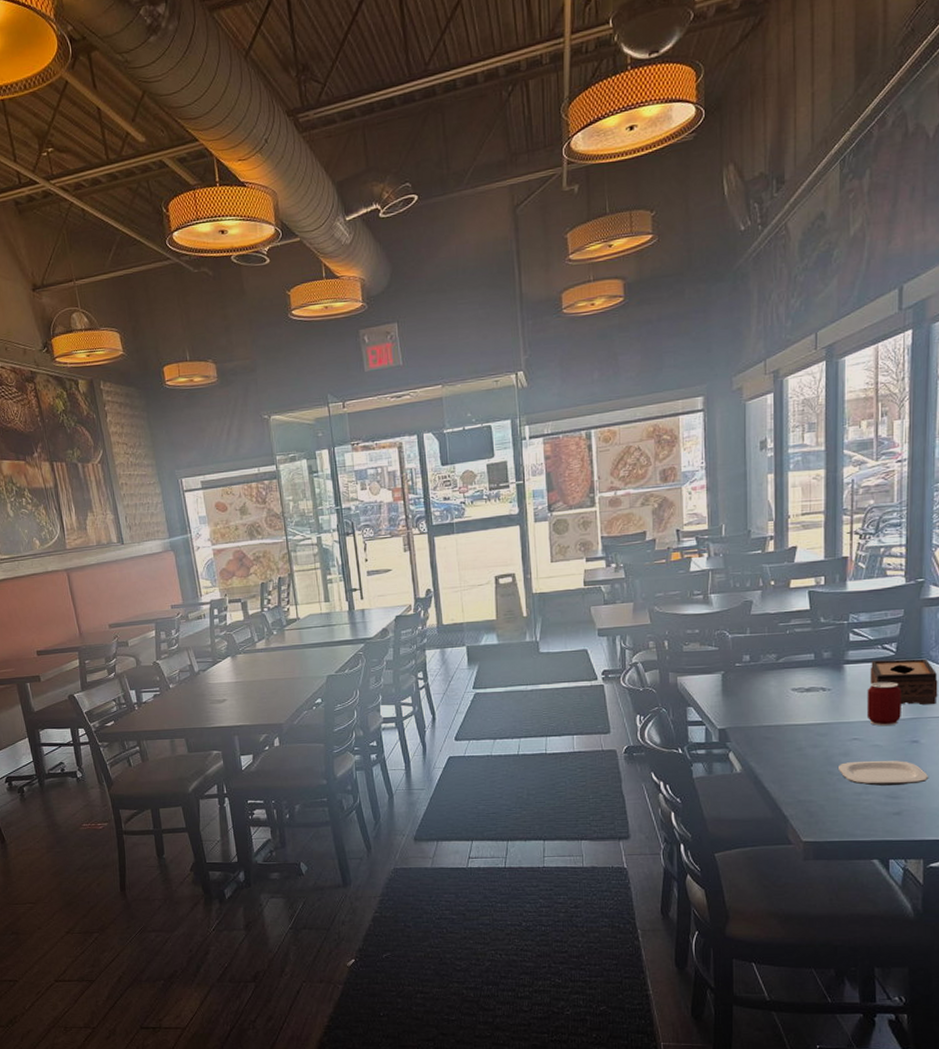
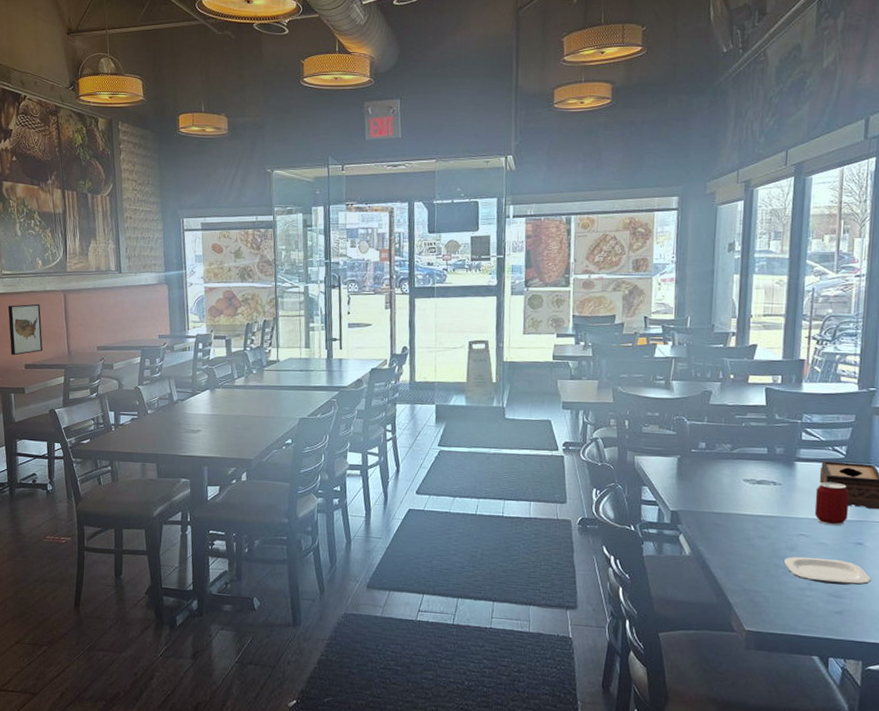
wall art: none [10,586,53,643] -> present [8,303,43,356]

